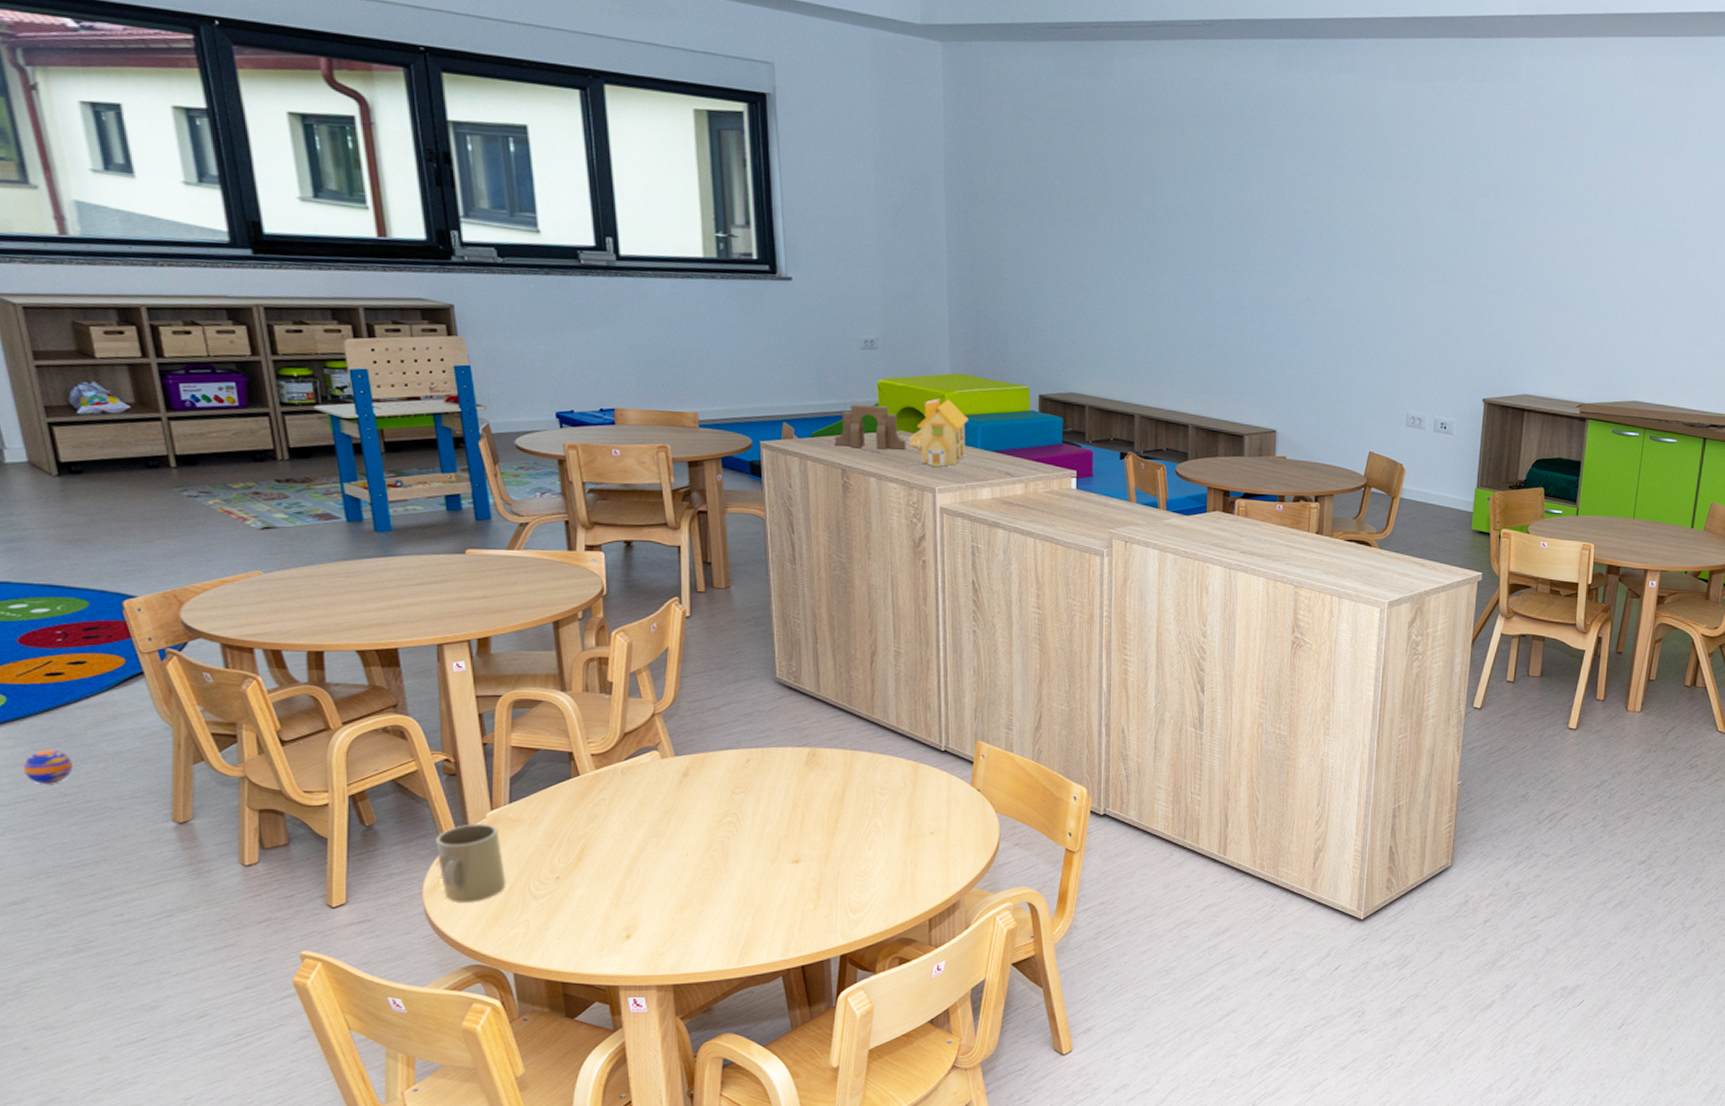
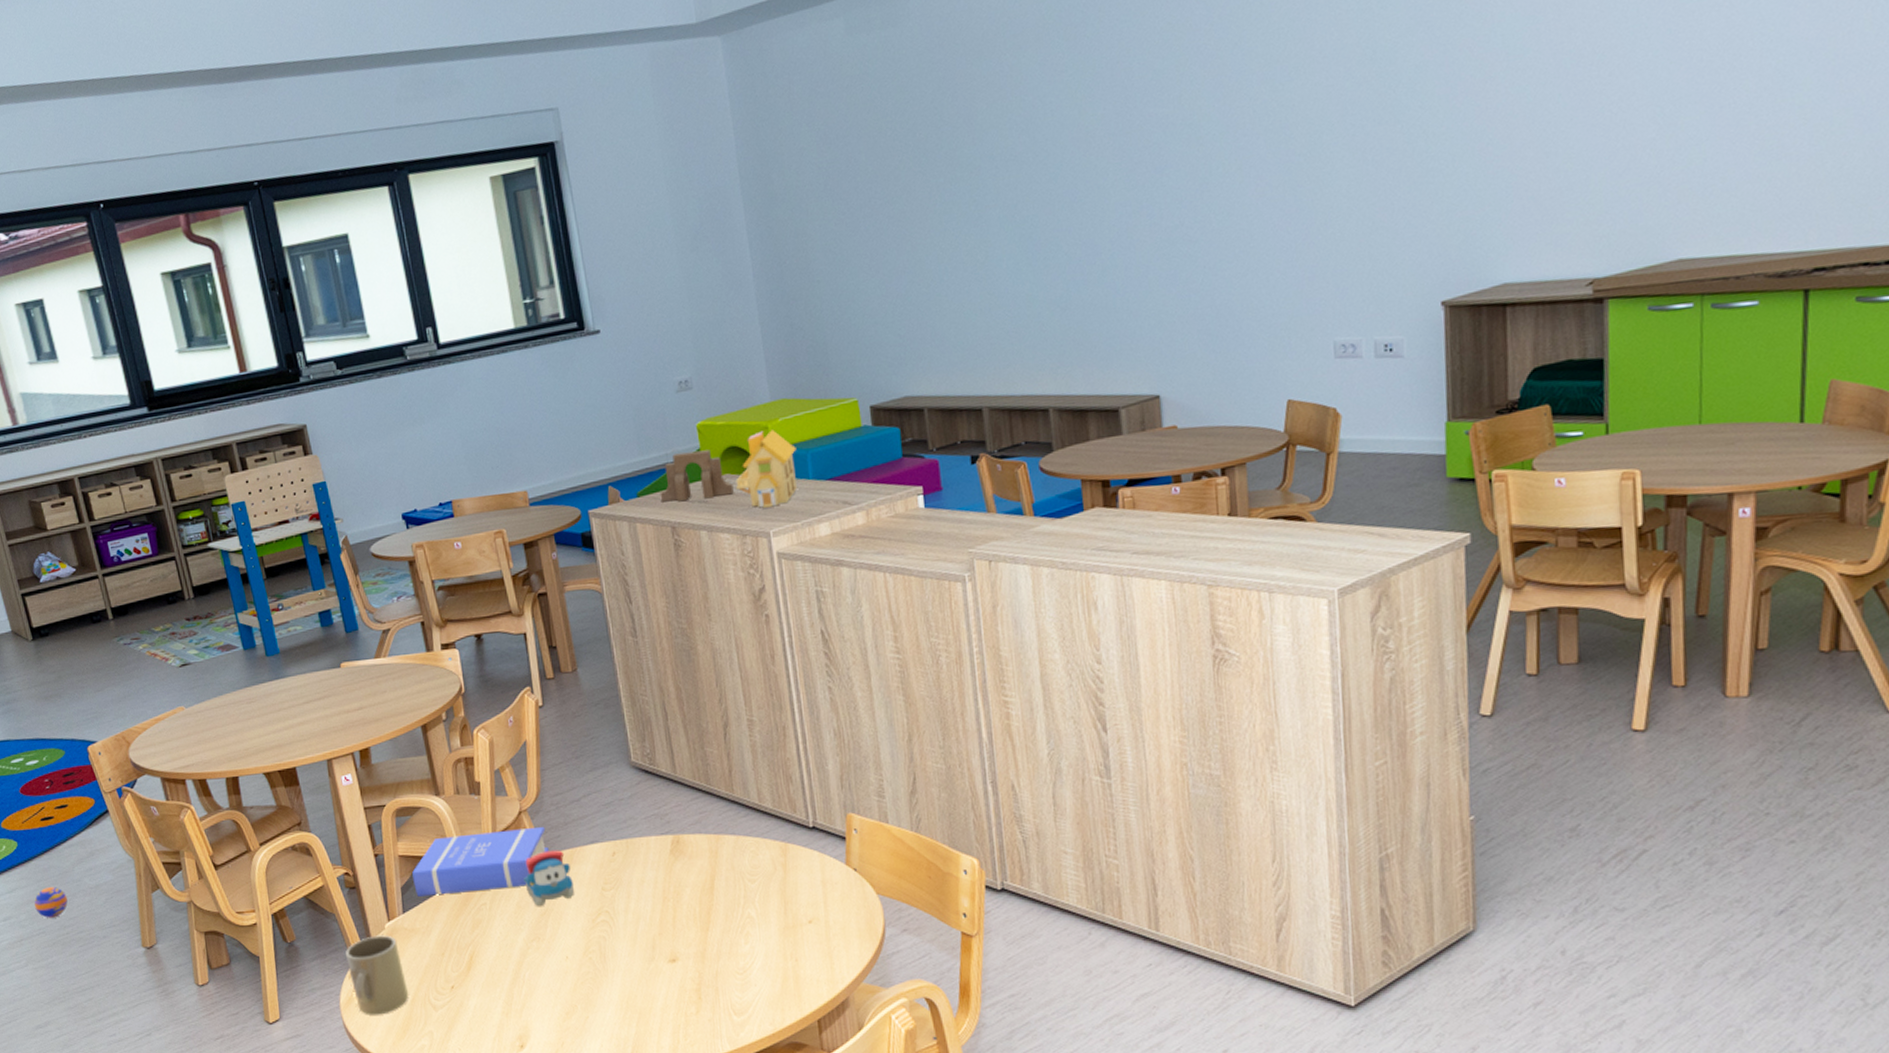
book: none [525,729,680,788] -> present [412,826,549,897]
toy car: none [650,753,702,806] -> present [524,850,574,907]

